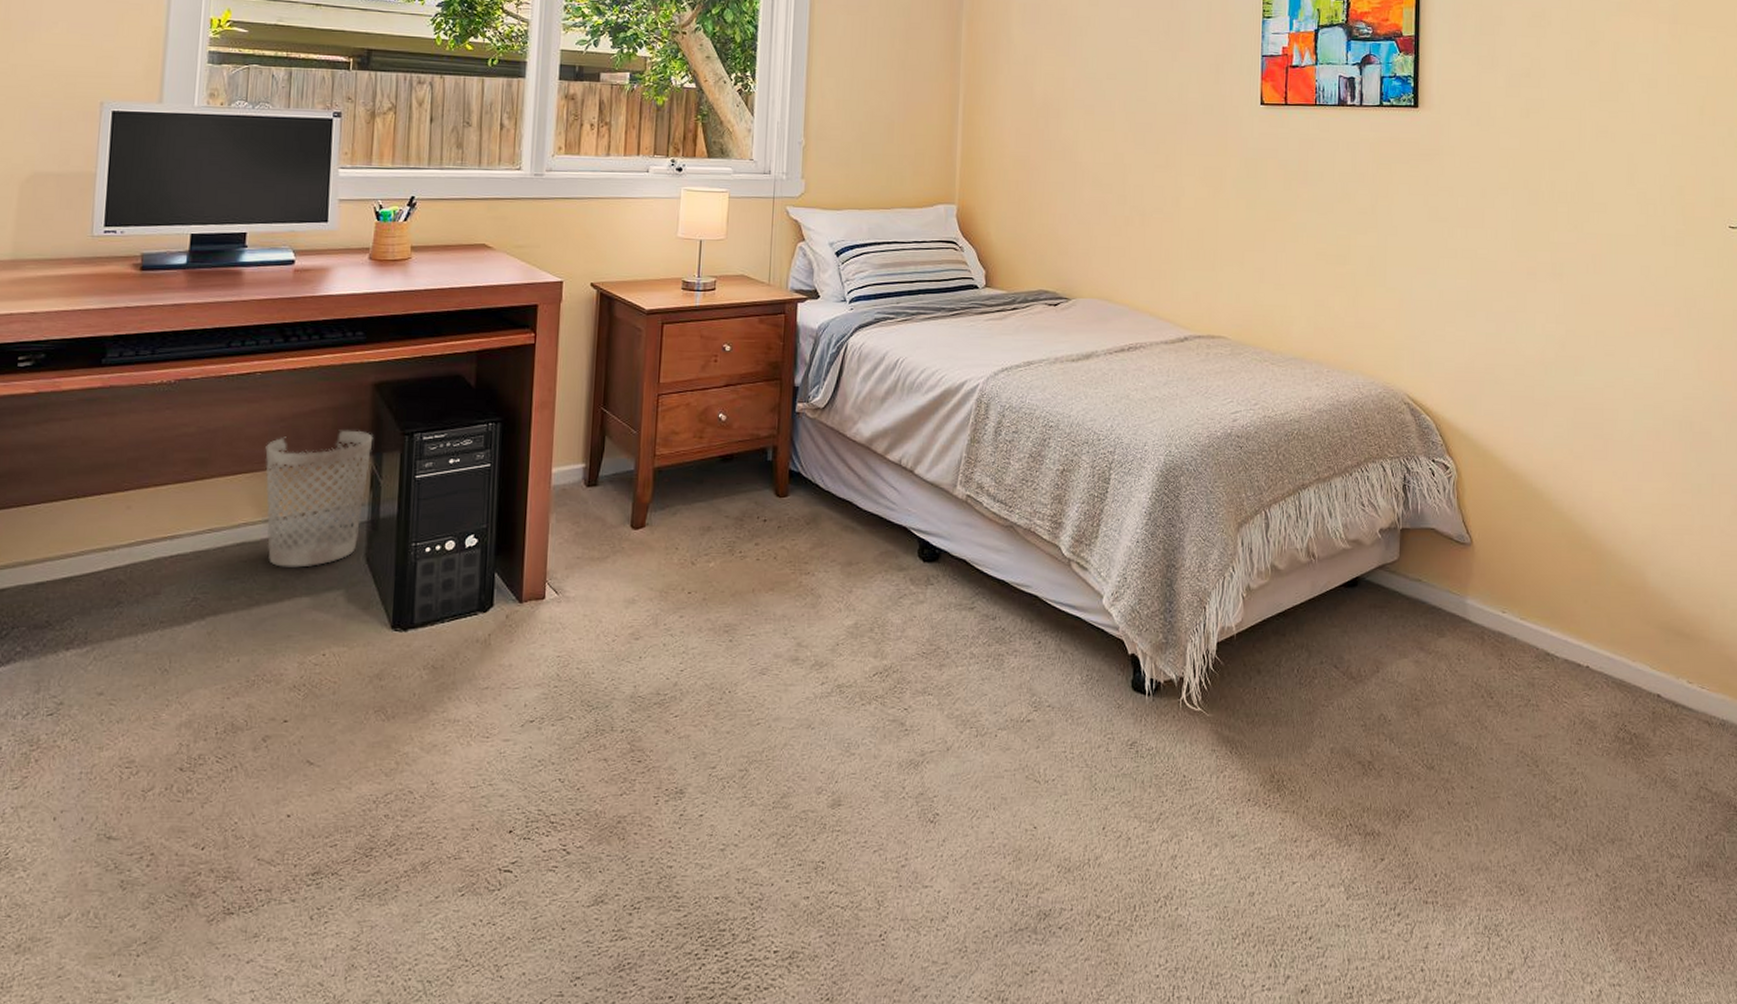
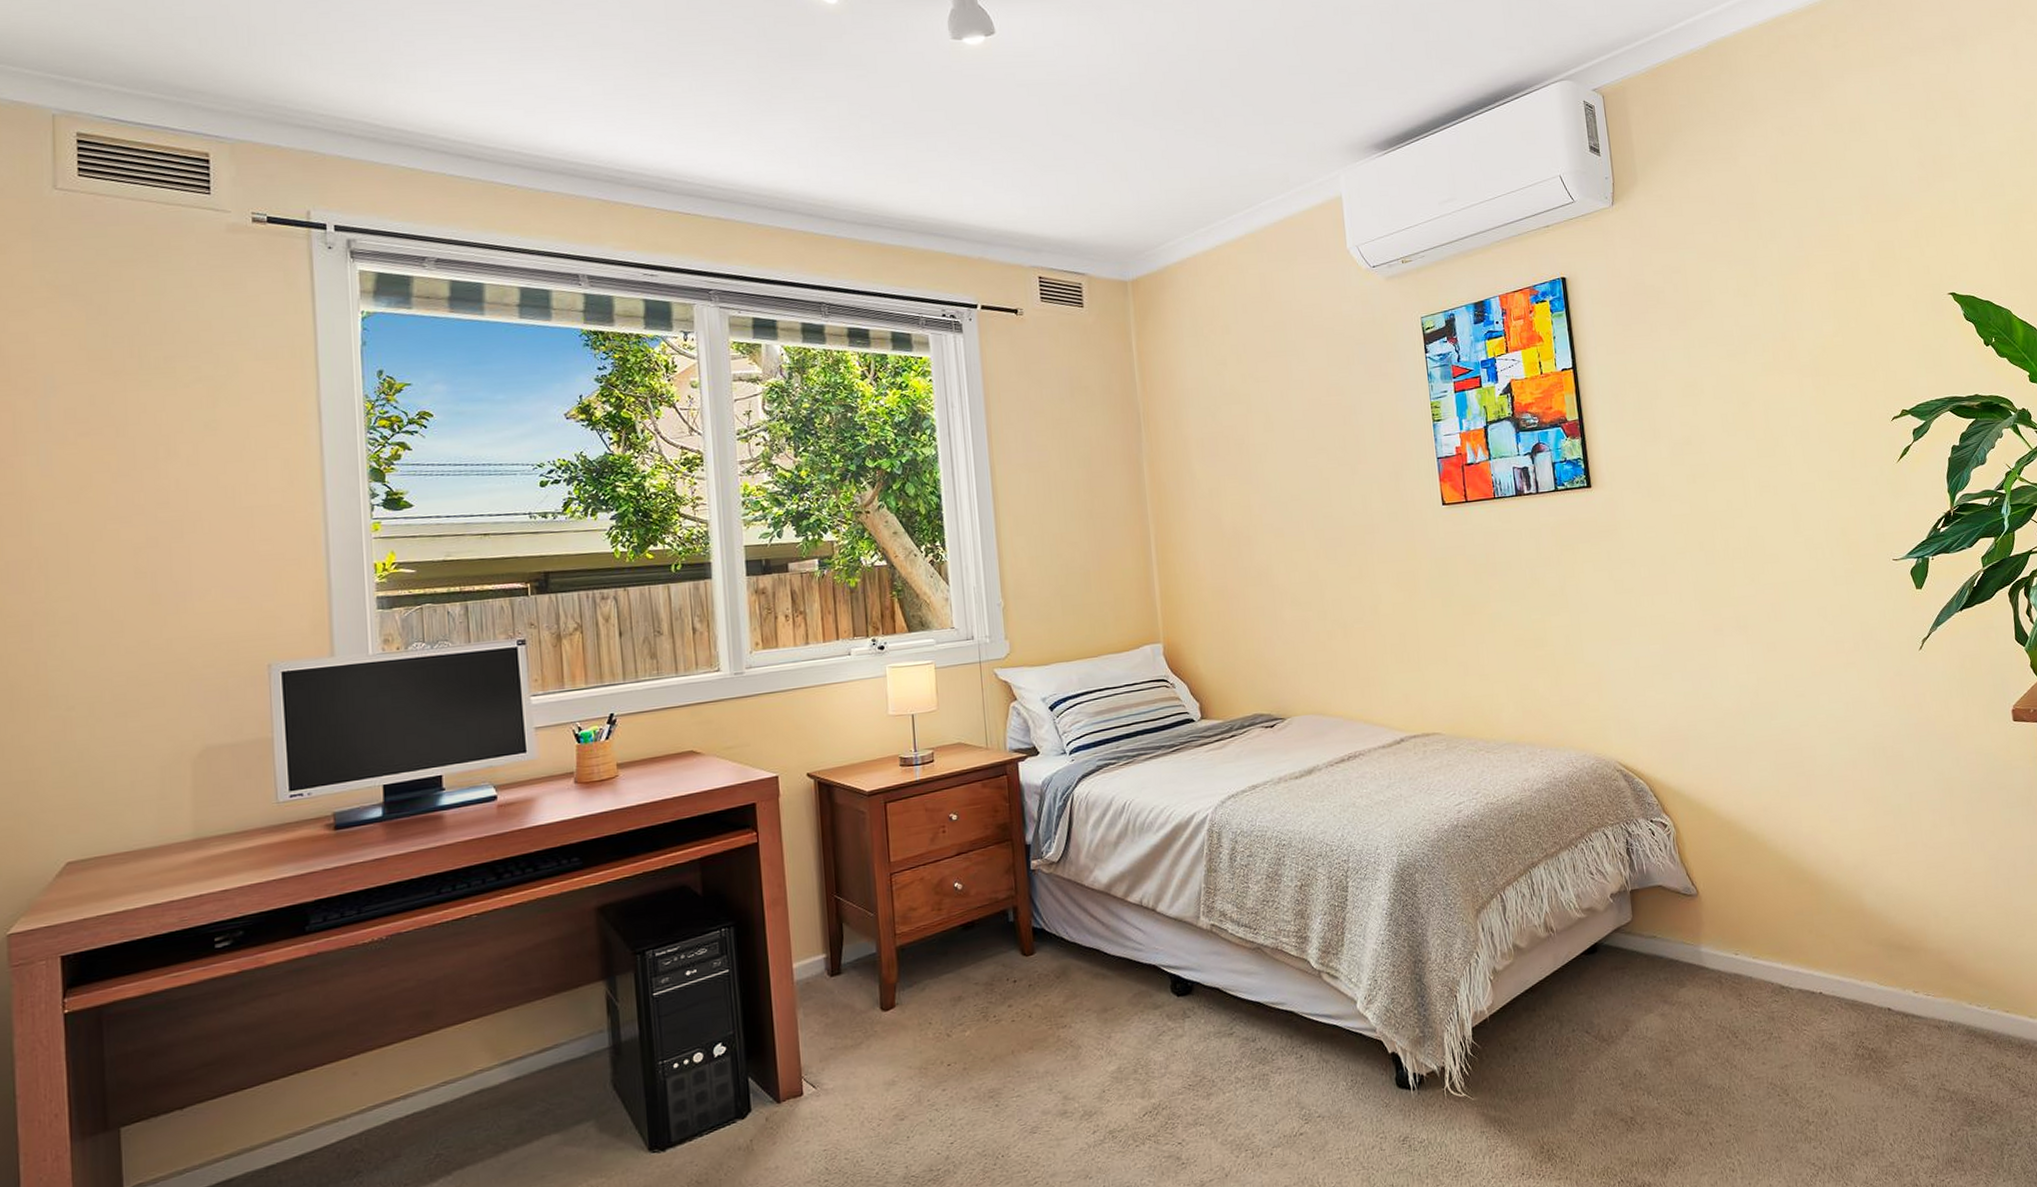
wastebasket: present [265,430,373,568] -> none [492,957,604,1108]

